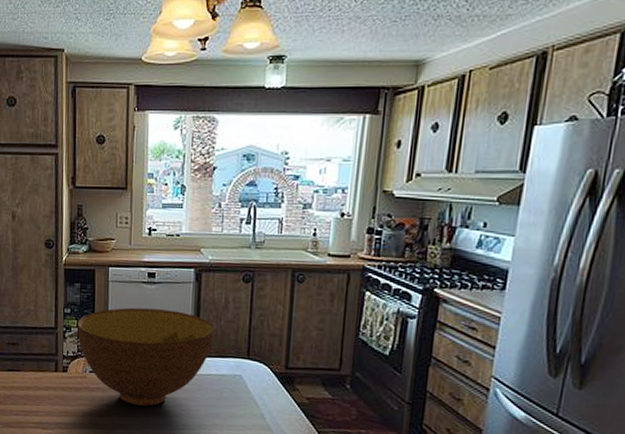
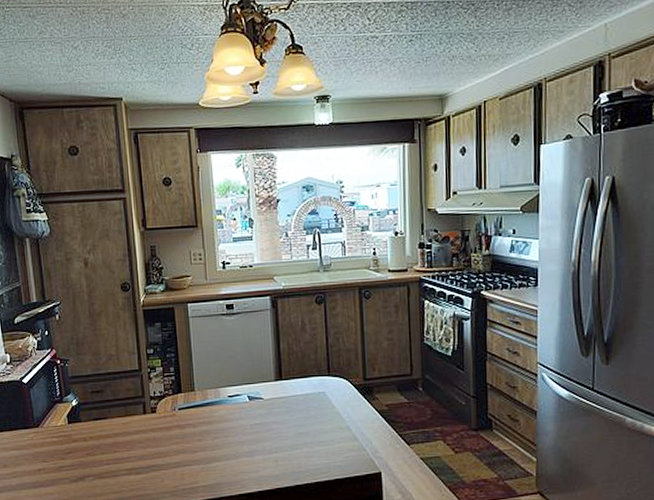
bowl: present [77,307,214,406] -> none [161,338,295,436]

